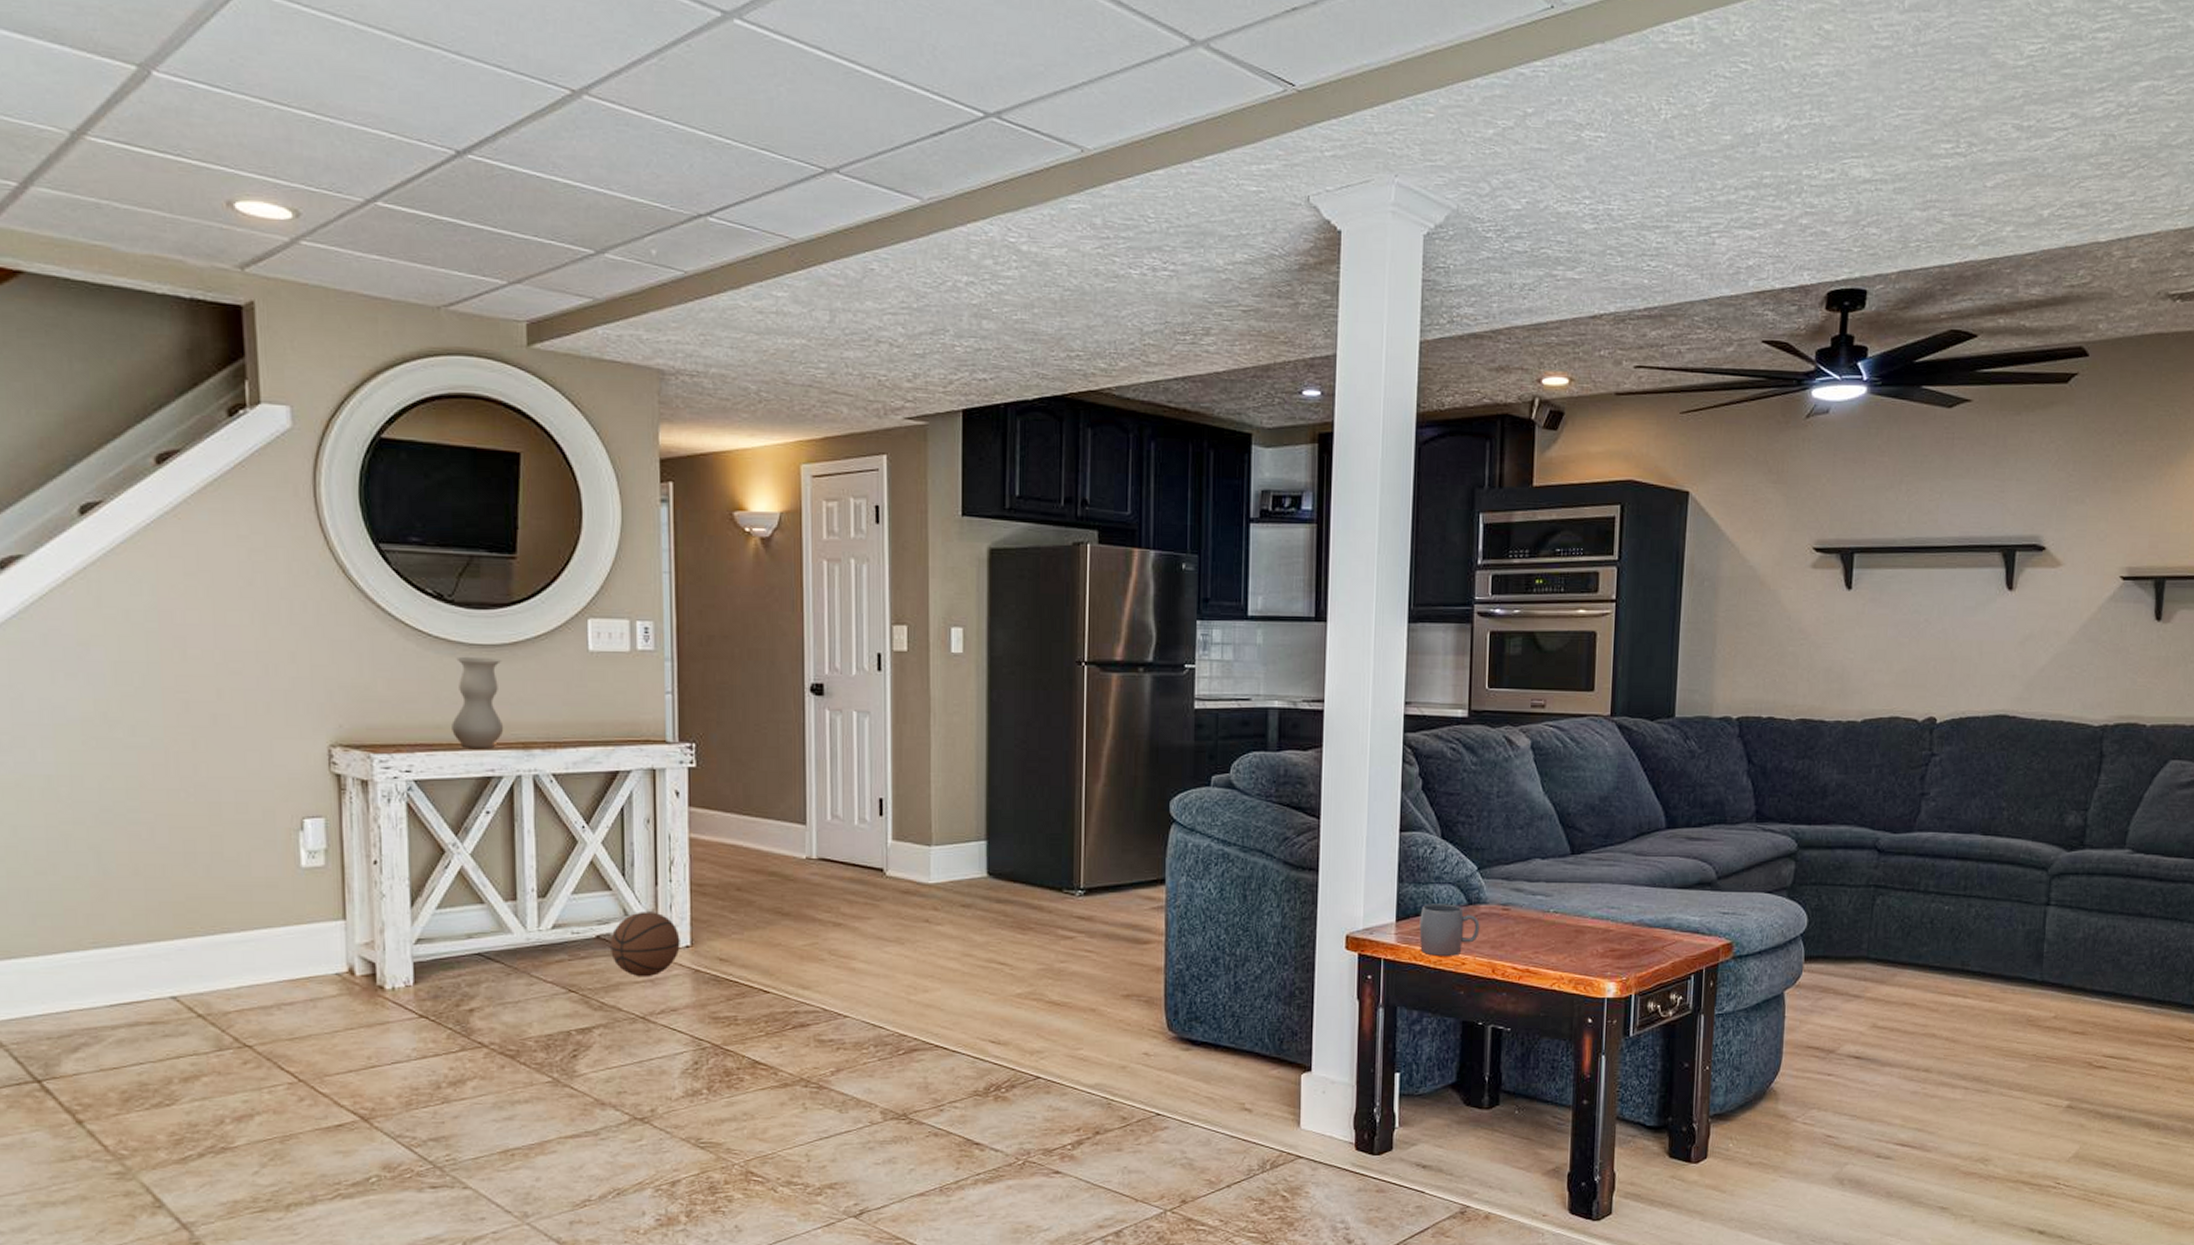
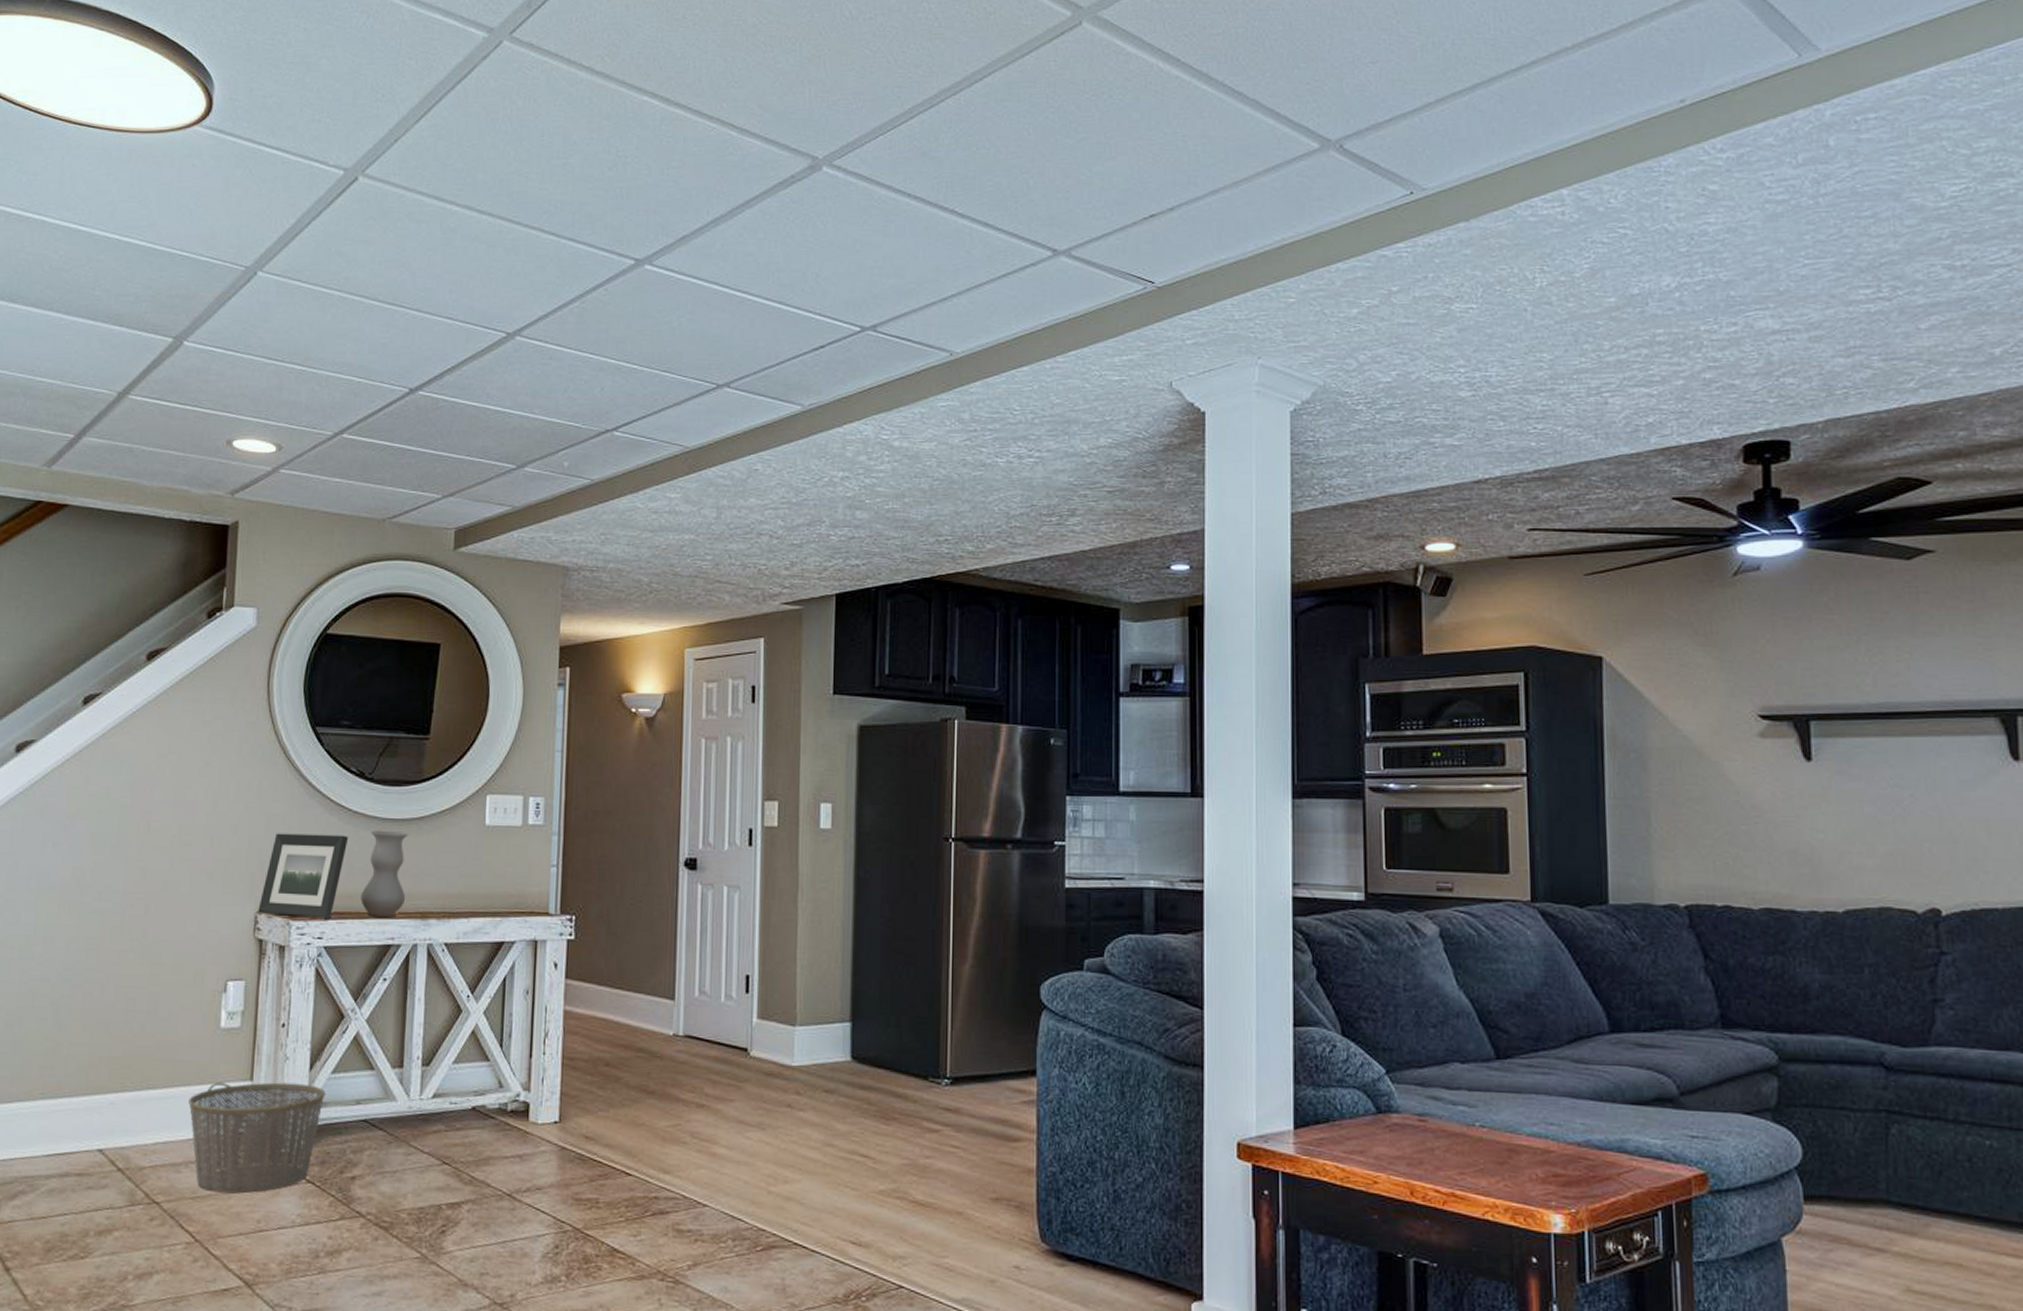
basket: none [273,920,432,1033] -> present [188,1082,326,1194]
picture frame: none [331,660,432,751] -> present [258,833,349,919]
basketball: present [609,912,680,977] -> none [483,1084,549,1153]
mug: present [1419,904,1480,956] -> none [1321,1110,1393,1173]

